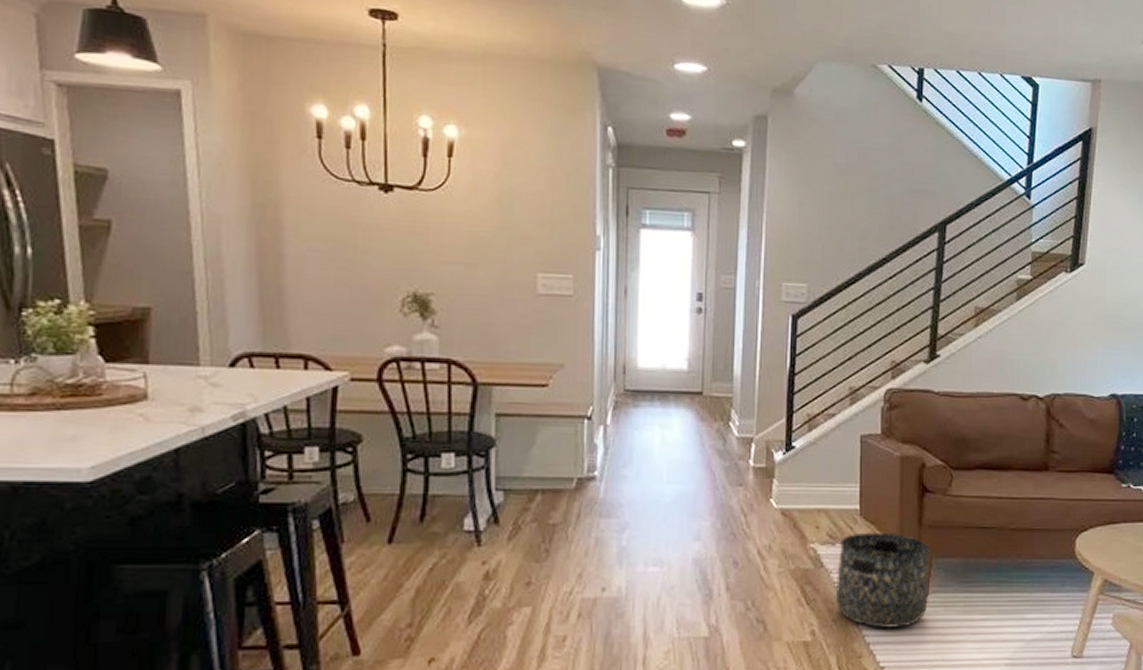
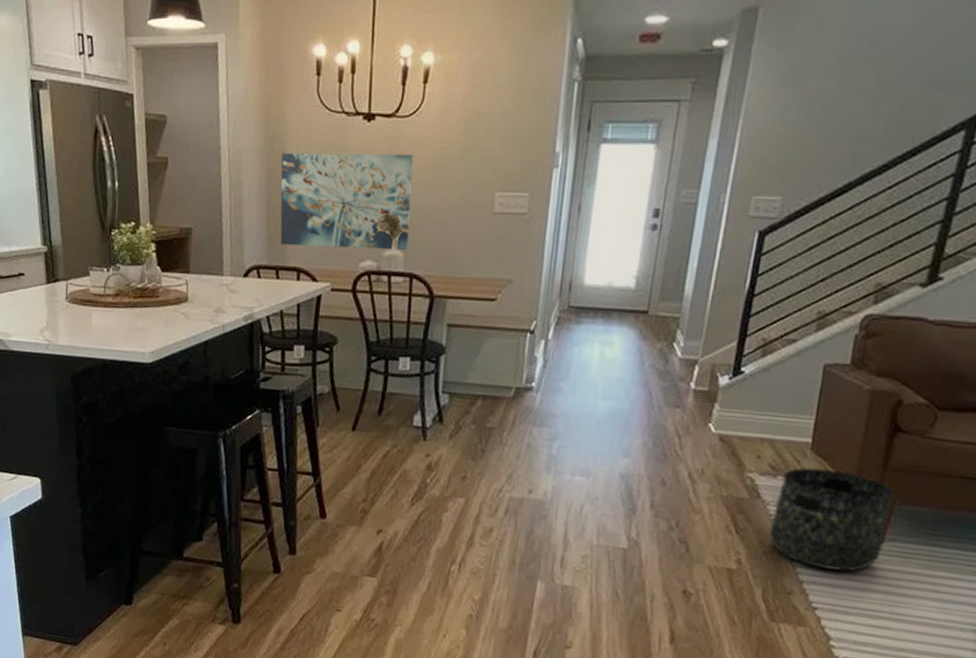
wall art: none [275,222,444,335] -> present [280,152,414,251]

